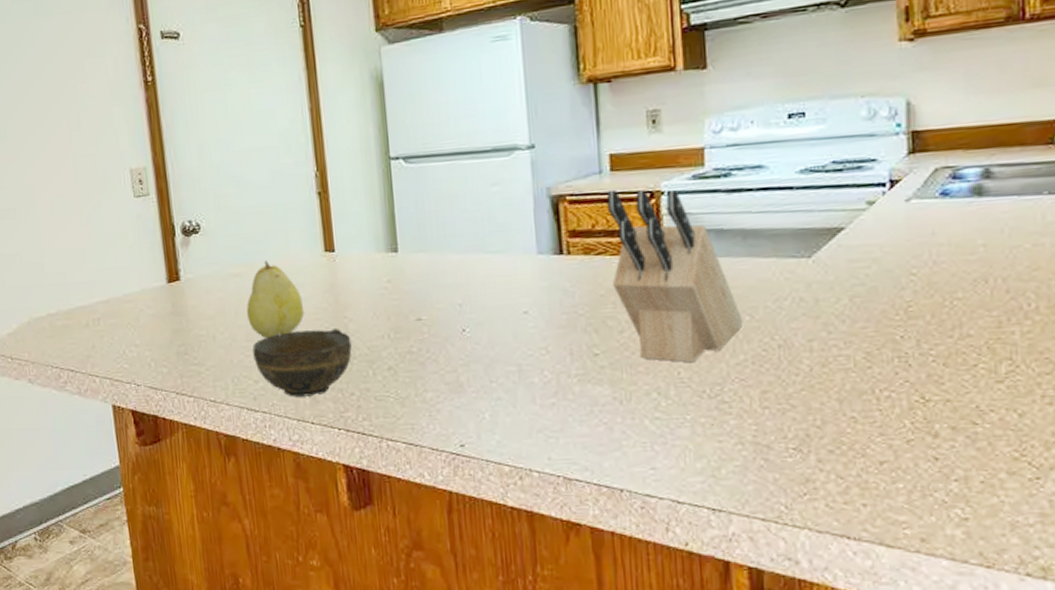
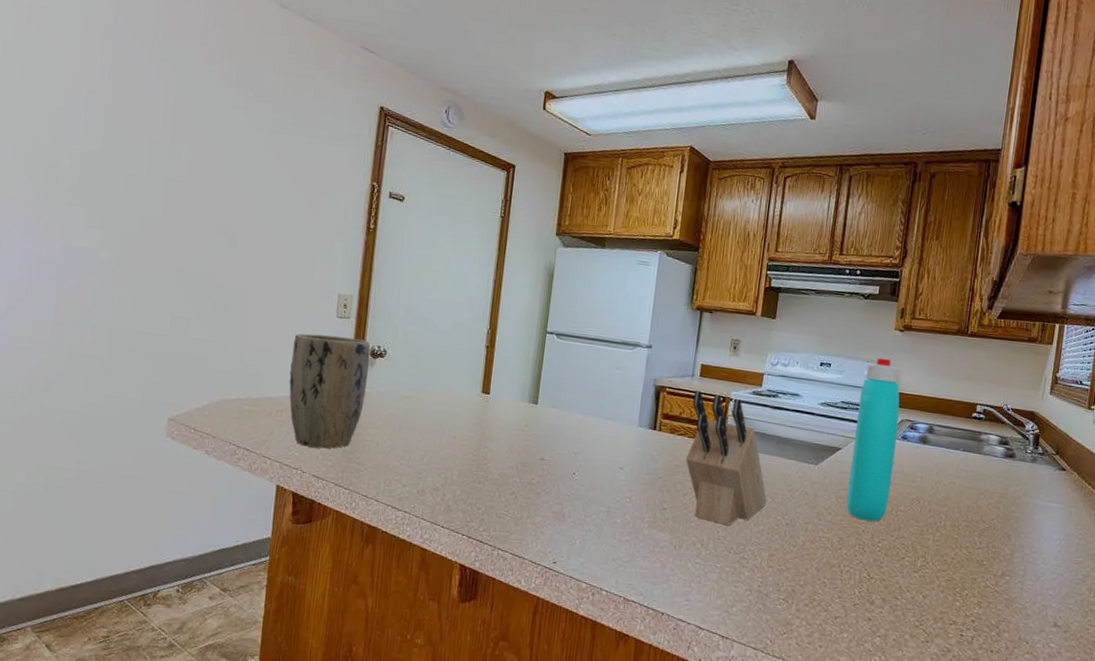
plant pot: none [92,217,188,356] -> present [289,333,371,449]
fruit: present [246,261,305,339] -> none [408,391,456,453]
cup: present [252,327,352,397] -> none [406,450,488,505]
bottle: none [860,85,936,323] -> present [846,357,900,522]

